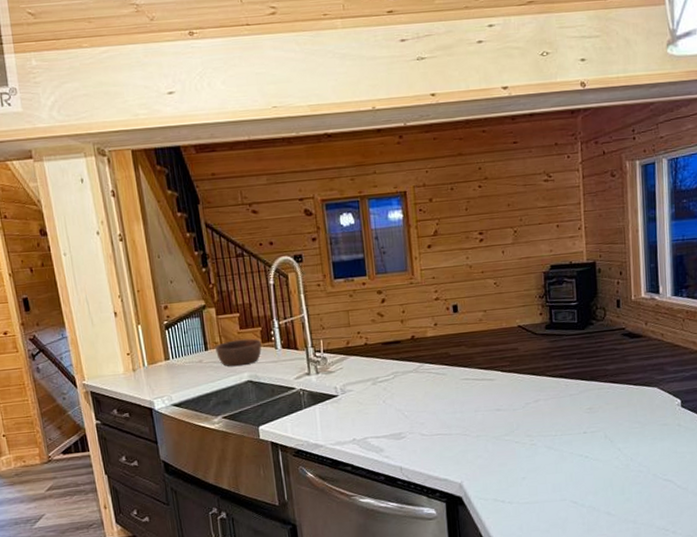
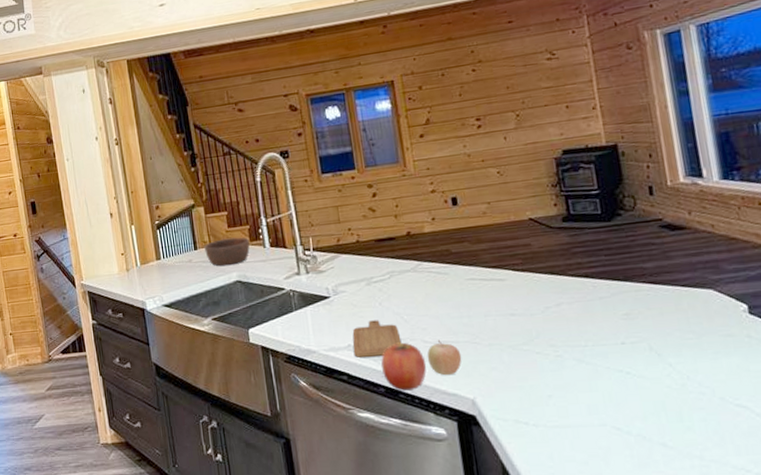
chopping board: none [357,416,402,450] -> present [352,320,402,357]
fruit: none [382,435,423,479] -> present [381,342,427,392]
fruit: none [423,432,453,464] -> present [426,339,462,376]

